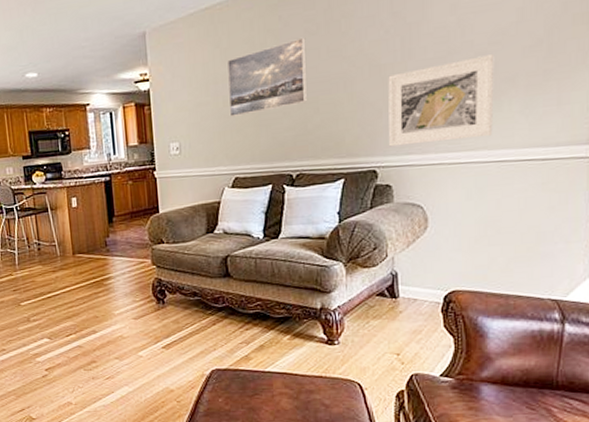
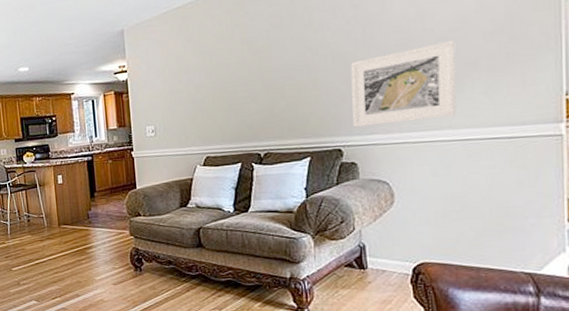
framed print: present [227,37,307,117] -> none [198,30,273,102]

